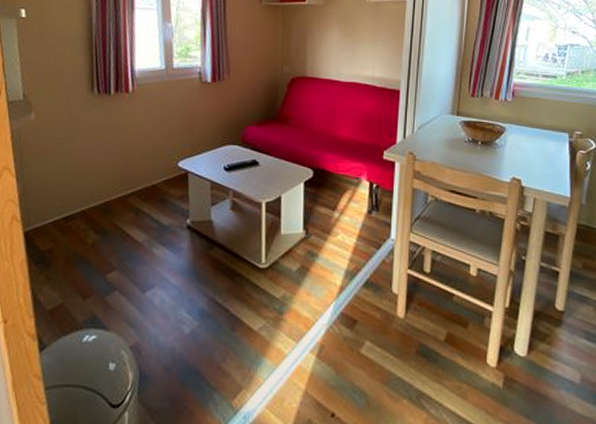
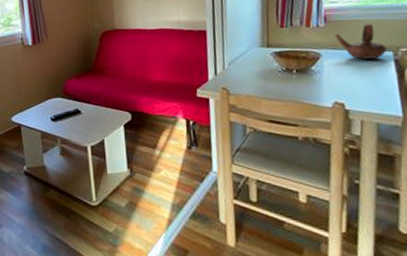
teapot: none [519,103,564,139] -> present [334,24,387,60]

